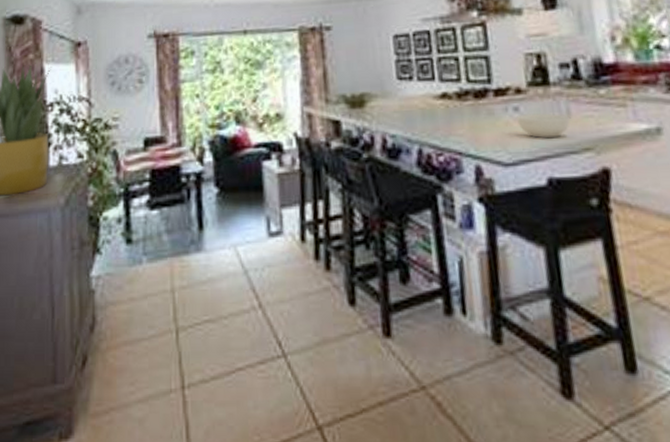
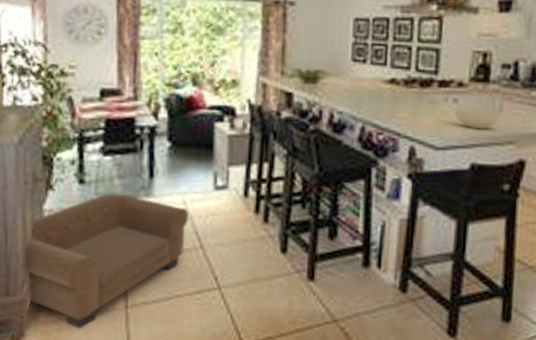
dog bed: none [71,250,244,420] -> present [24,192,189,329]

